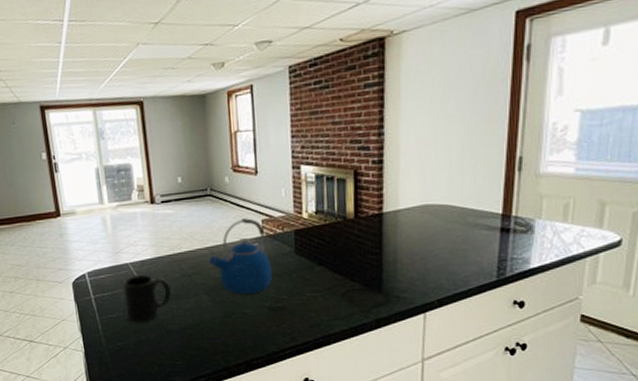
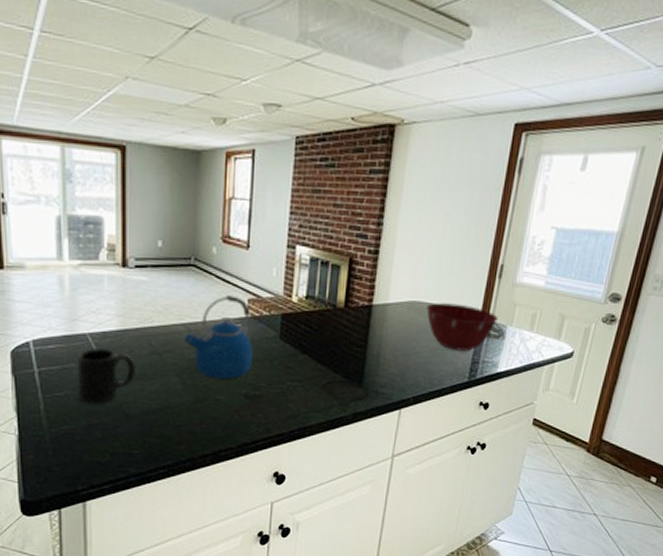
mixing bowl: none [440,202,523,250] -> present [426,303,498,351]

